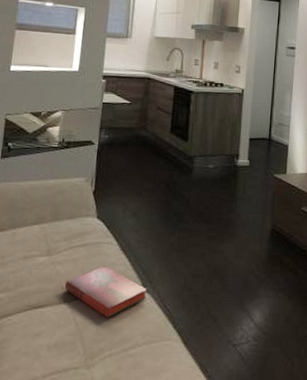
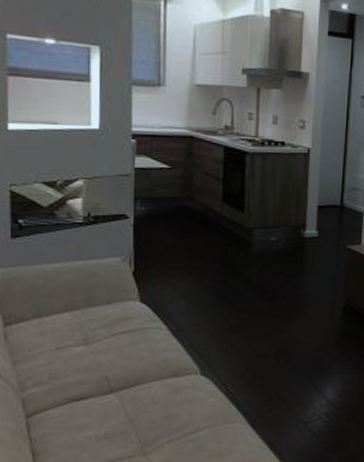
hardback book: present [64,266,147,318] -> none [108,352,206,406]

